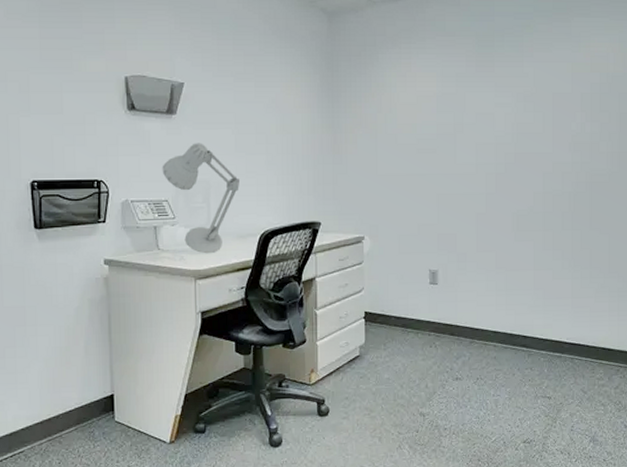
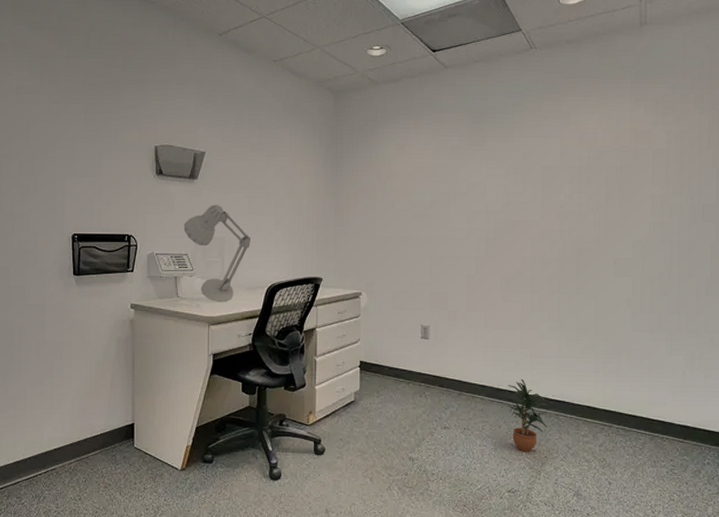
potted plant: none [521,322,563,399] -> present [507,378,548,452]

